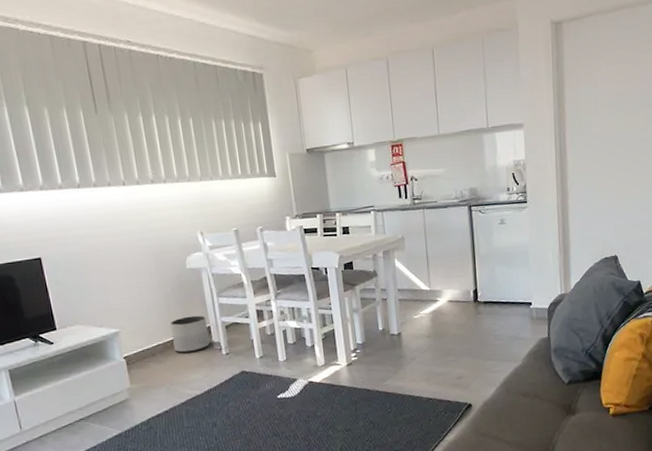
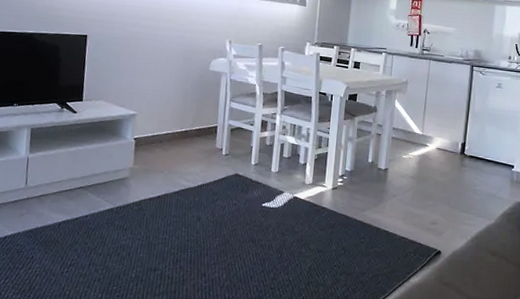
planter: present [170,315,210,353] -> none [180,113,216,147]

